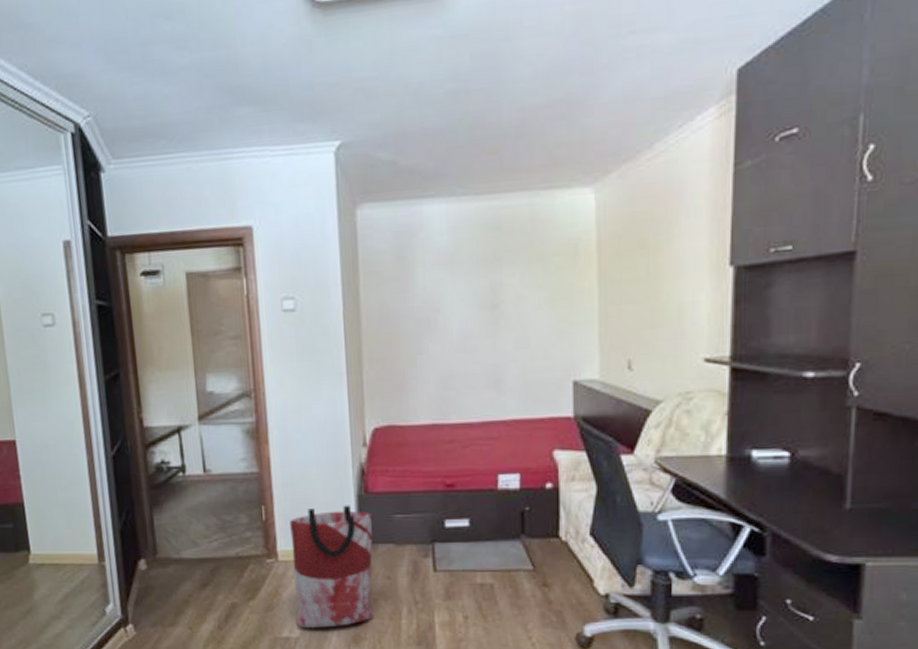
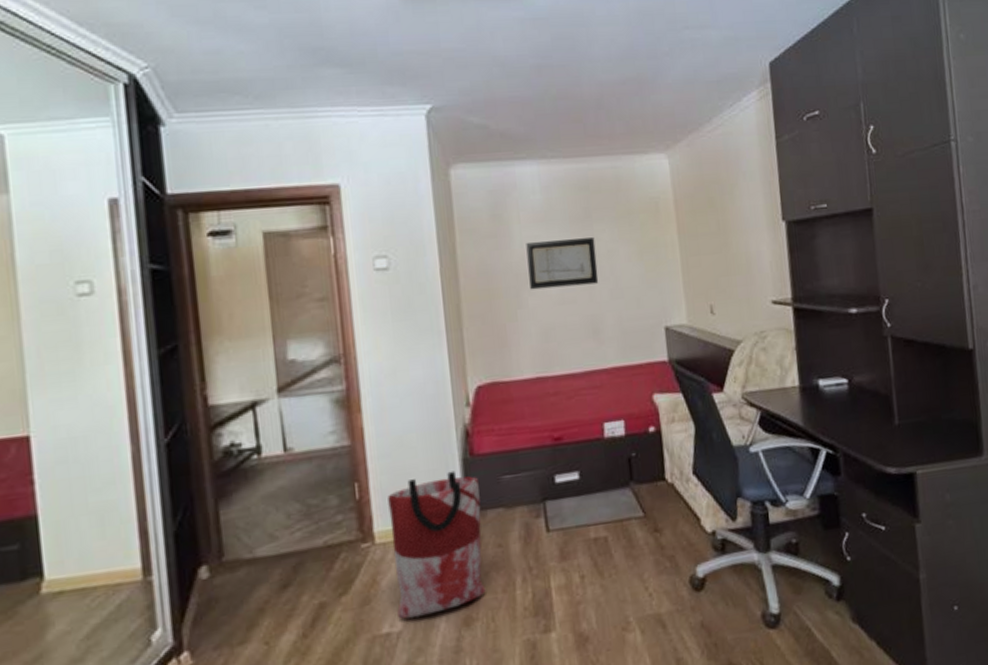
wall art: none [429,282,504,336] -> present [526,237,599,290]

